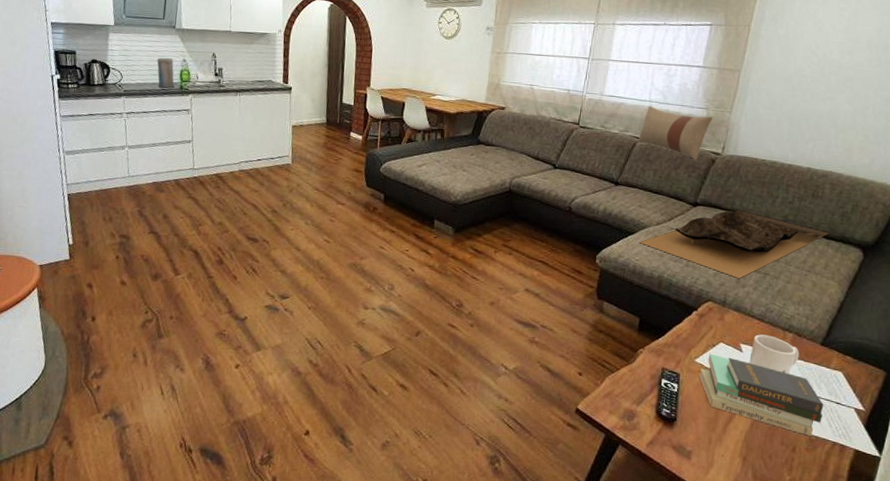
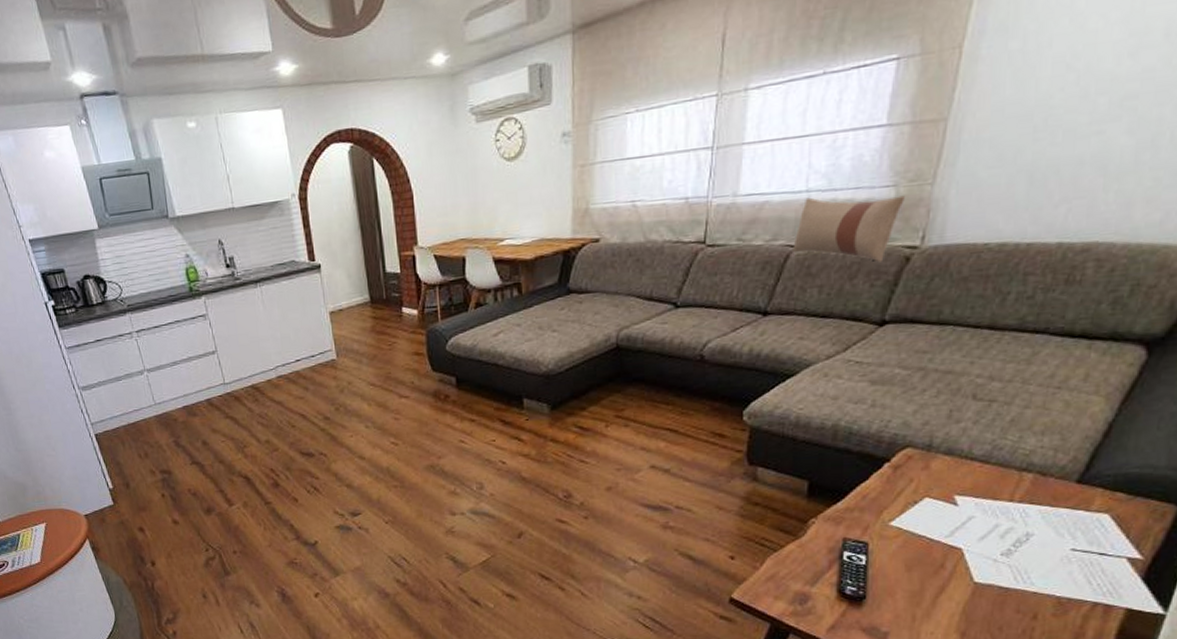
canister: present [157,57,175,89] -> none [156,255,183,295]
throw blanket: present [638,209,829,279] -> none [801,320,1091,413]
books: present [699,353,824,436] -> none [896,512,1080,599]
mug: present [749,334,799,375] -> none [968,480,1043,526]

